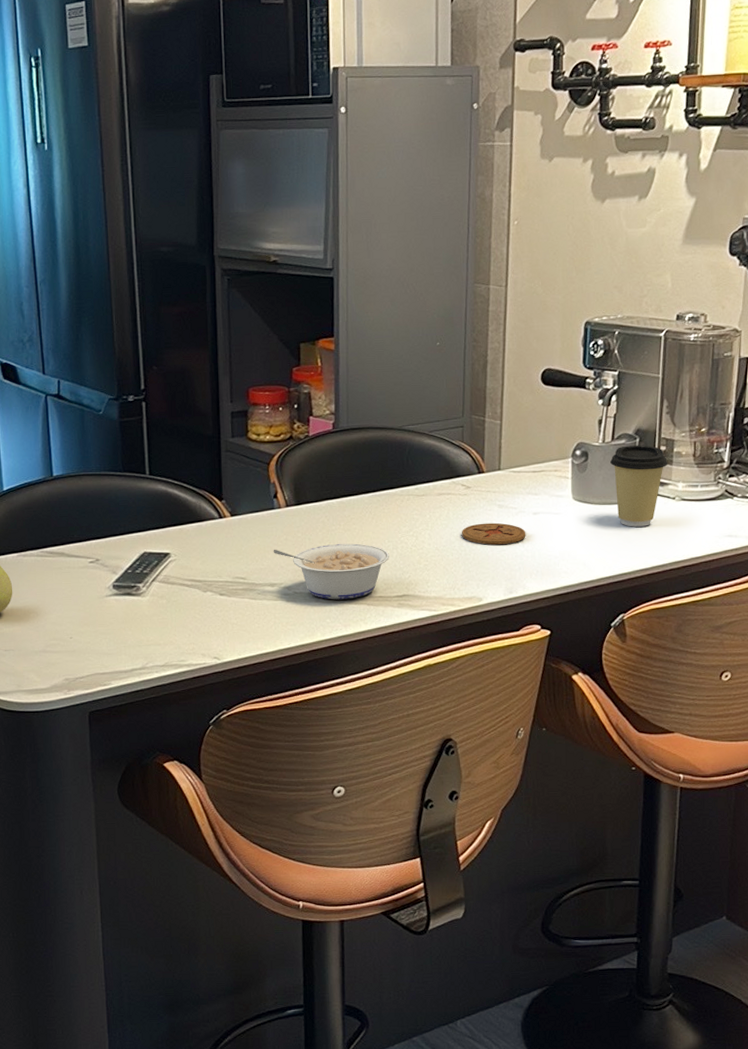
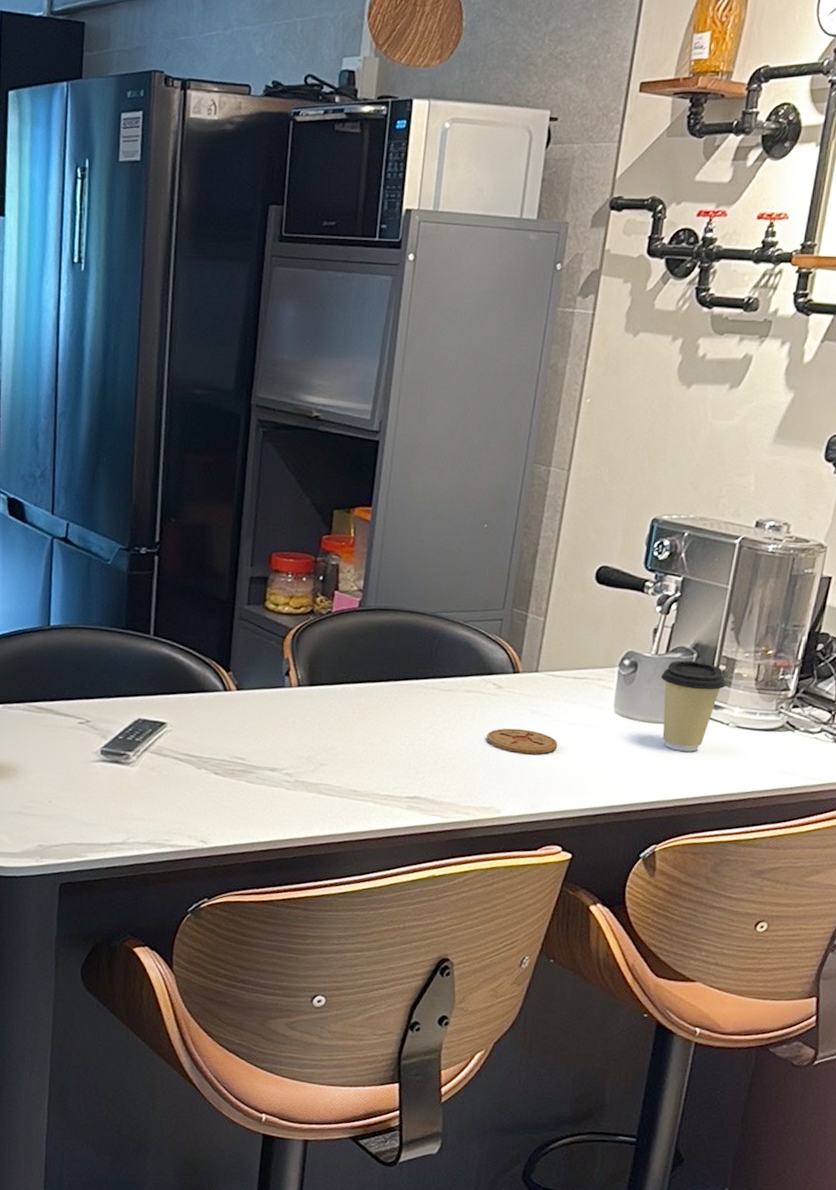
legume: present [273,543,390,600] -> none [278,731,405,795]

